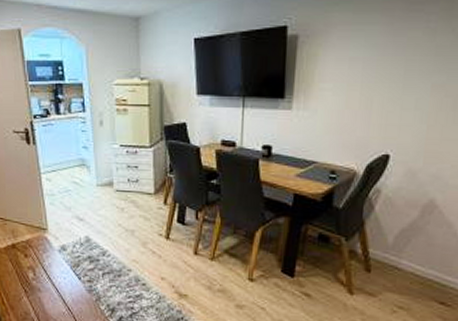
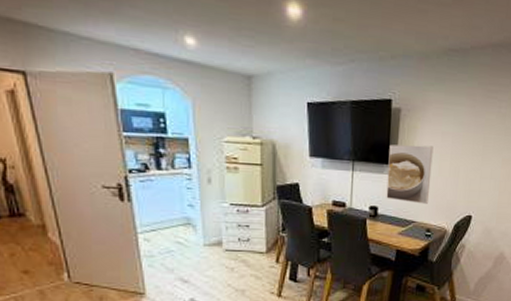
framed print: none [281,75,339,142] -> present [386,144,434,204]

